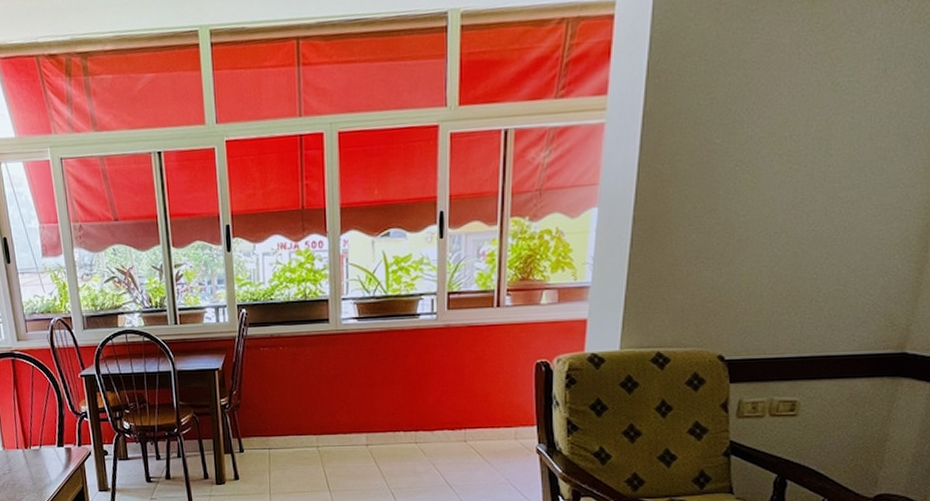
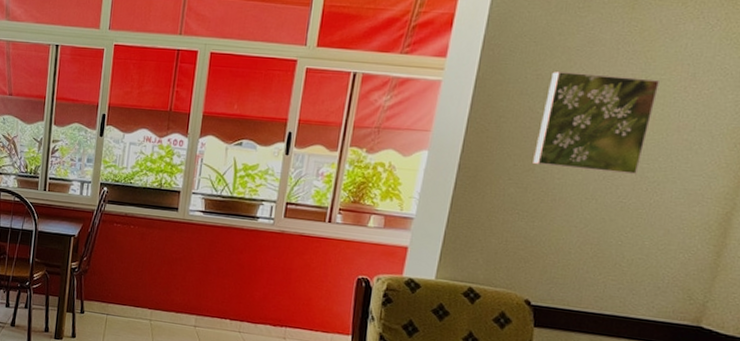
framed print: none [714,82,849,204] -> present [533,70,661,175]

